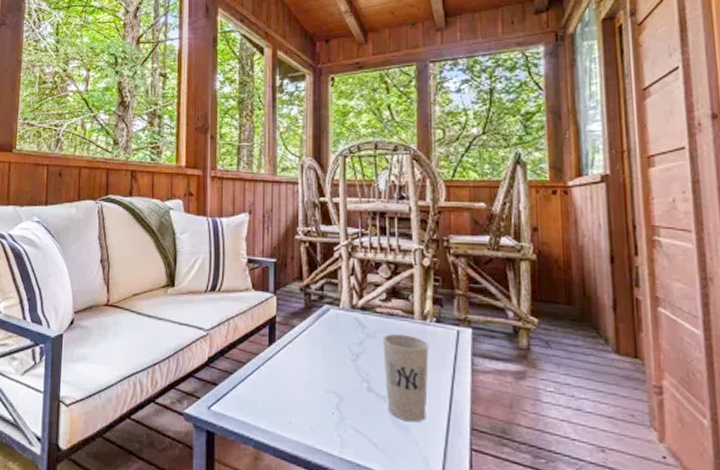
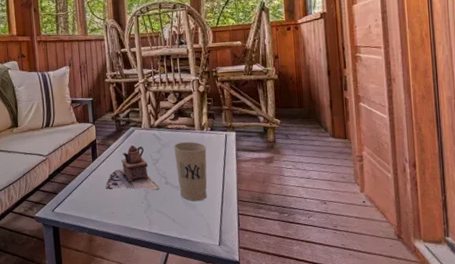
teapot: none [284,330,359,399] -> present [106,146,159,191]

